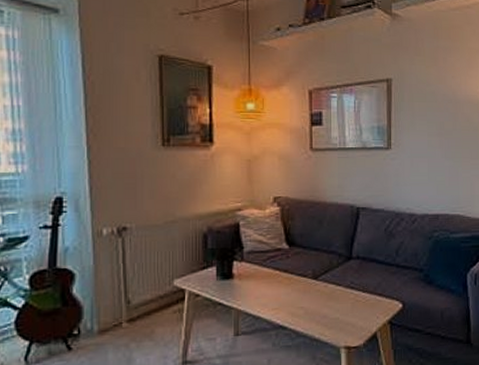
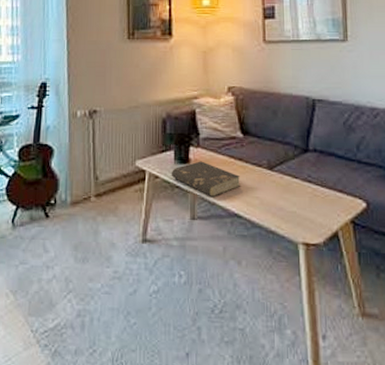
book: none [213,275,286,311] -> present [171,161,241,196]

